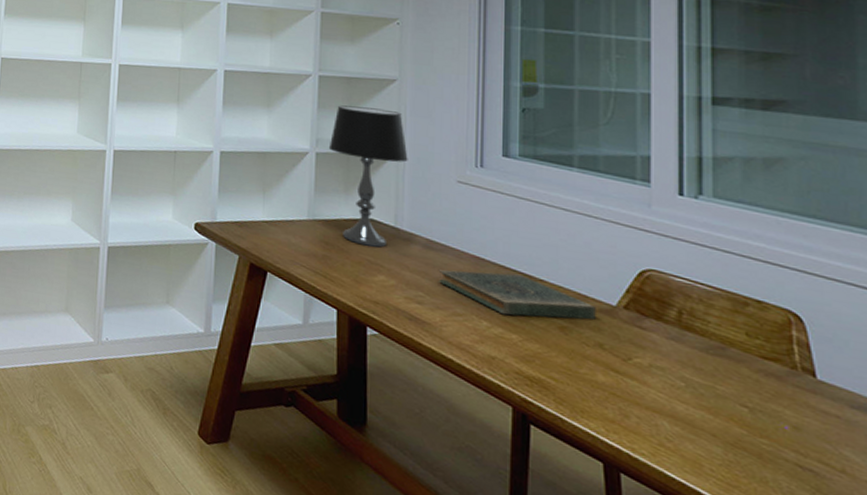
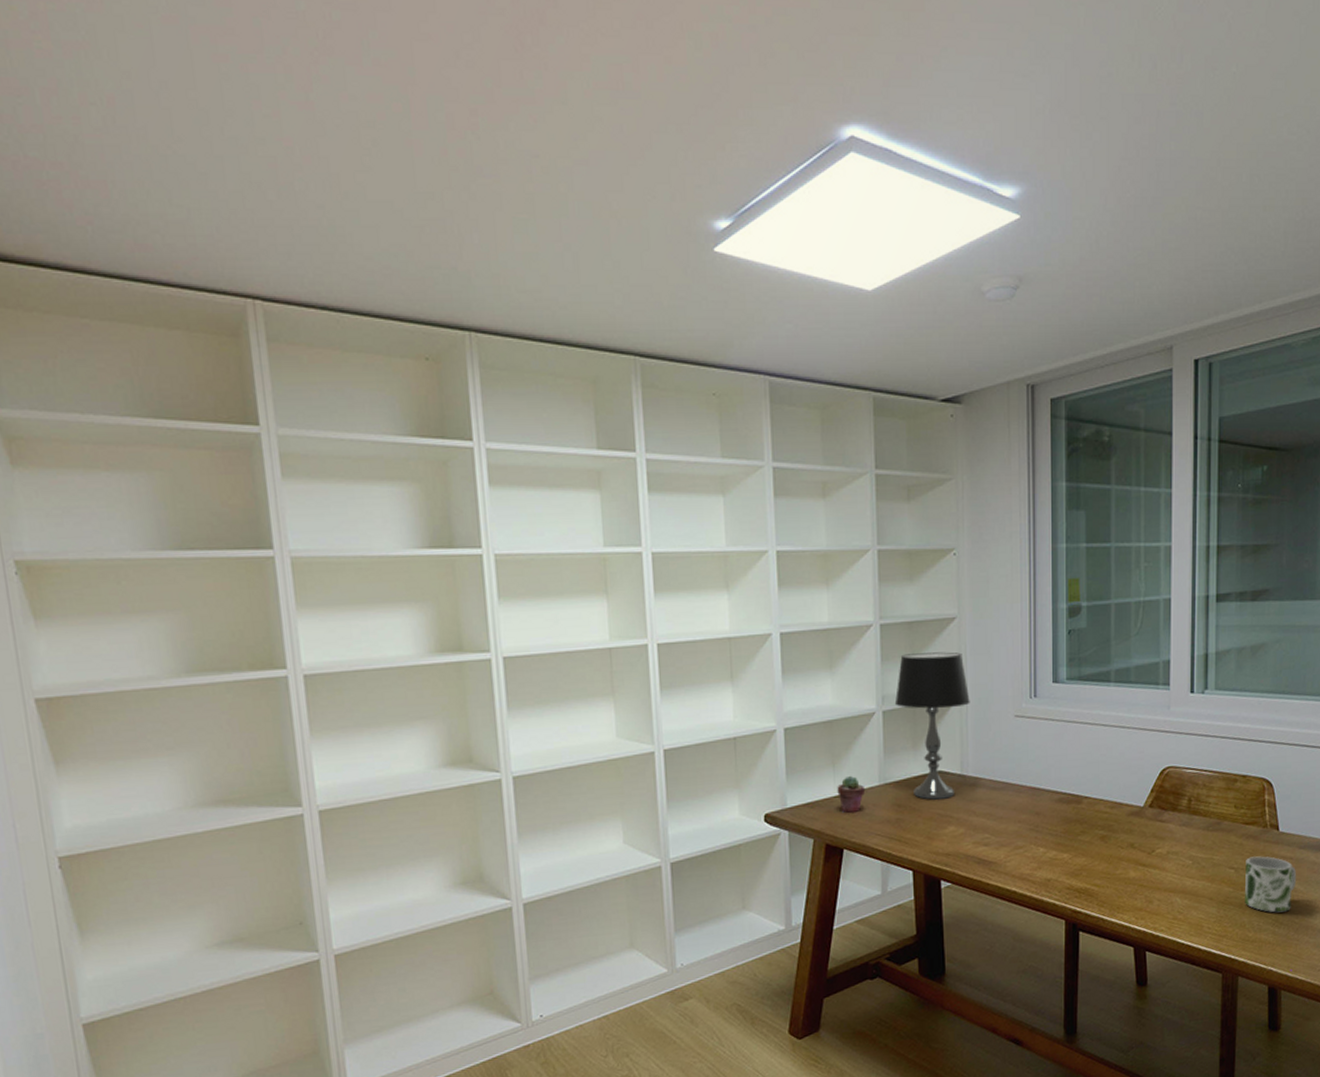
potted succulent: none [265,204,294,241] -> present [837,775,866,814]
book: present [438,269,596,320] -> none [1001,796,1128,838]
mug: none [765,399,849,483] -> present [1245,856,1297,913]

